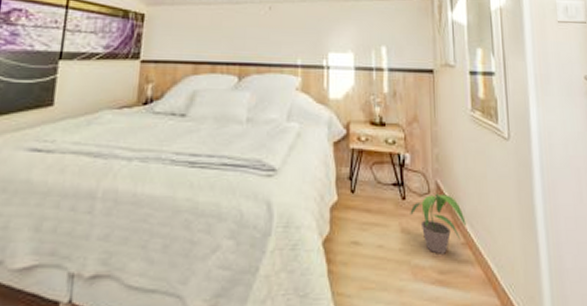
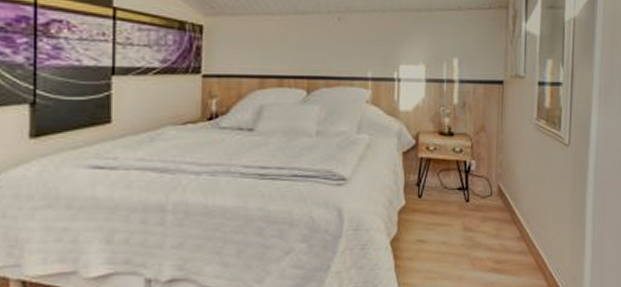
potted plant: present [410,193,466,254] -> none [472,195,523,247]

